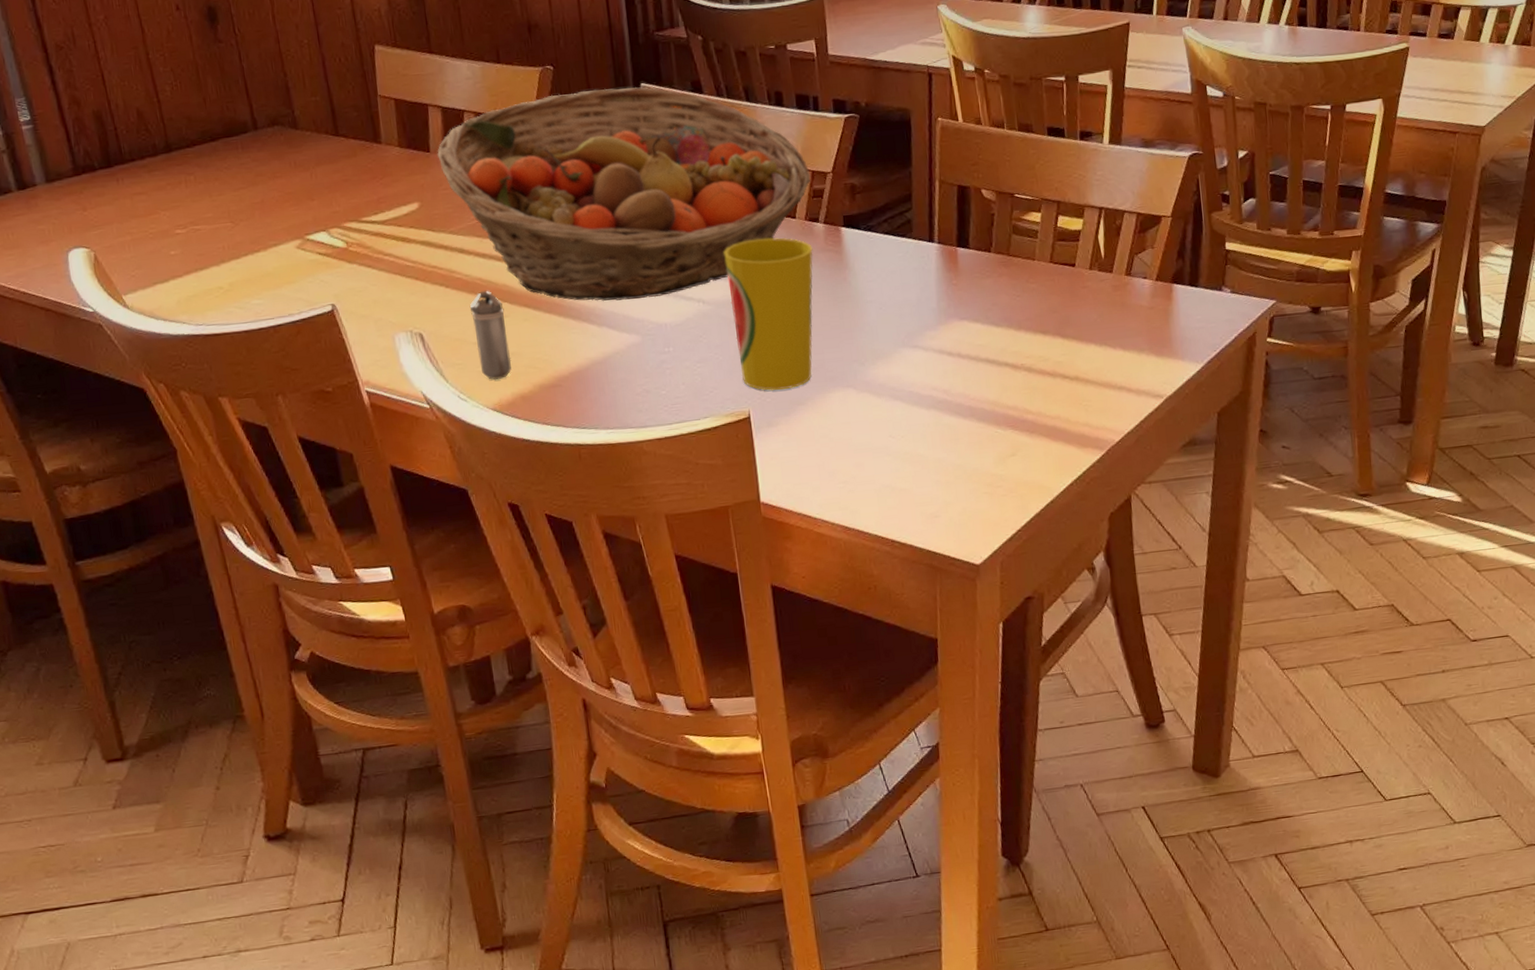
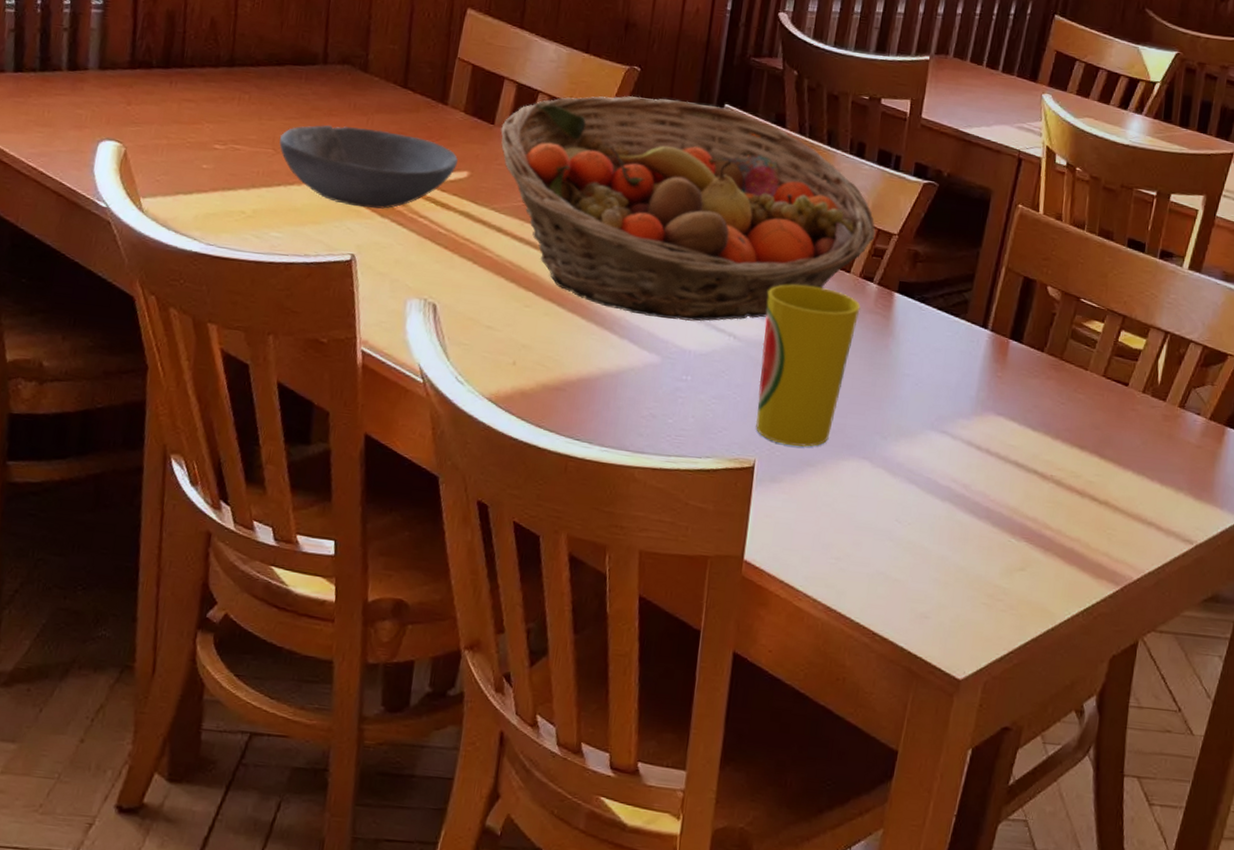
bowl: none [234,180,406,259] -> present [279,125,458,209]
shaker: present [469,290,512,380] -> none [487,275,527,369]

